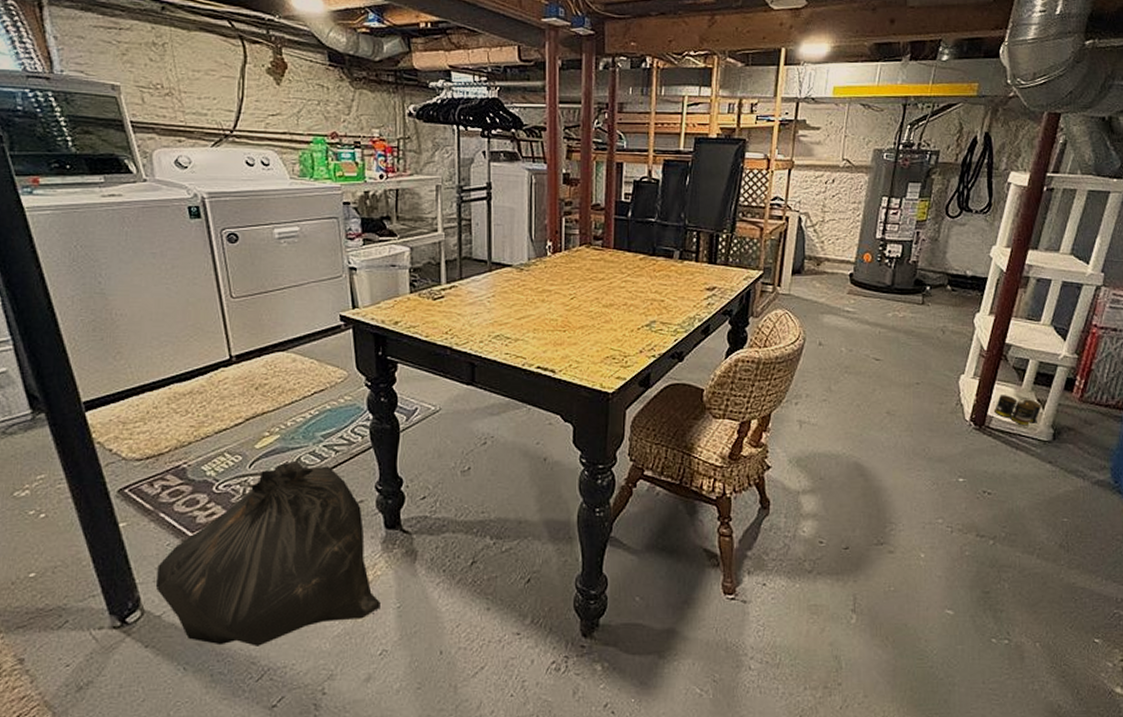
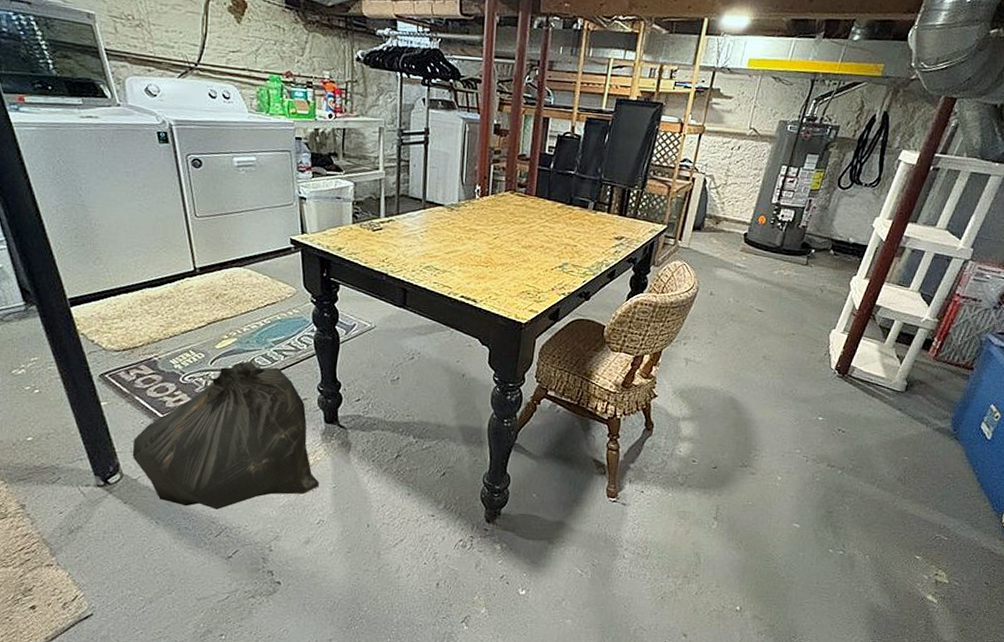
paint can: present [995,395,1042,426] -> none [858,349,900,377]

